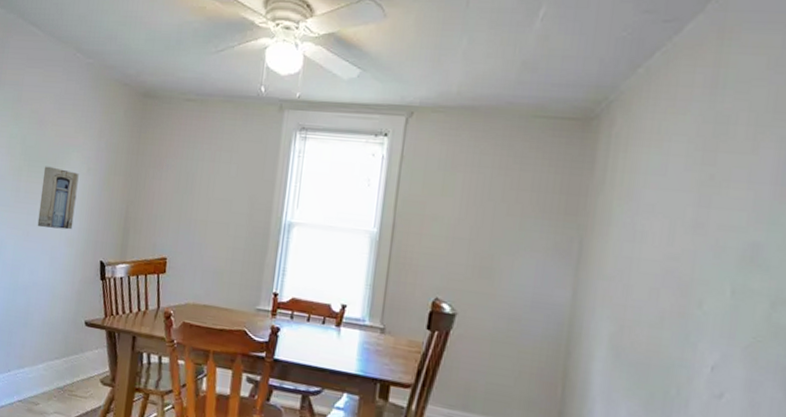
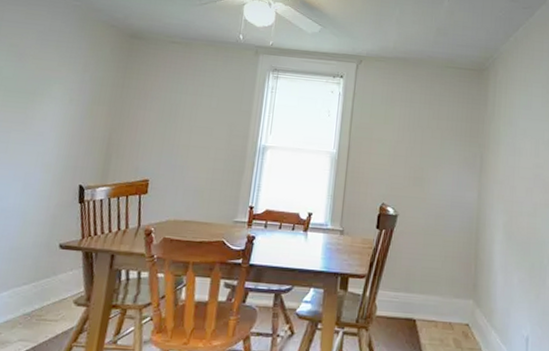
wall art: present [37,166,79,230] -> none [10,96,60,157]

